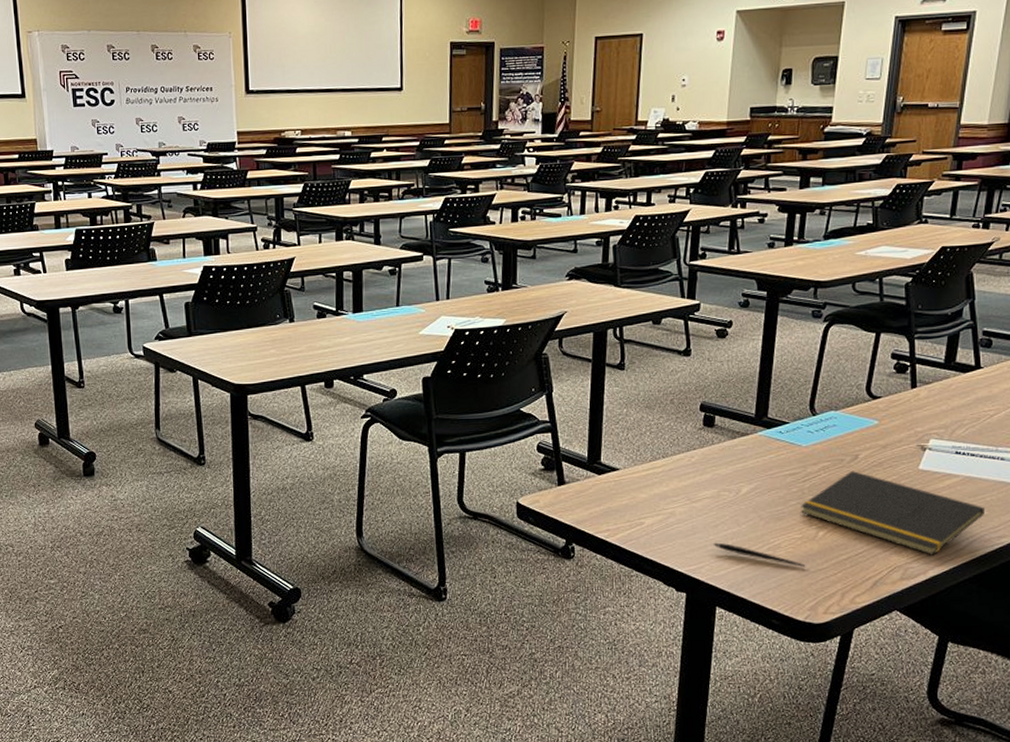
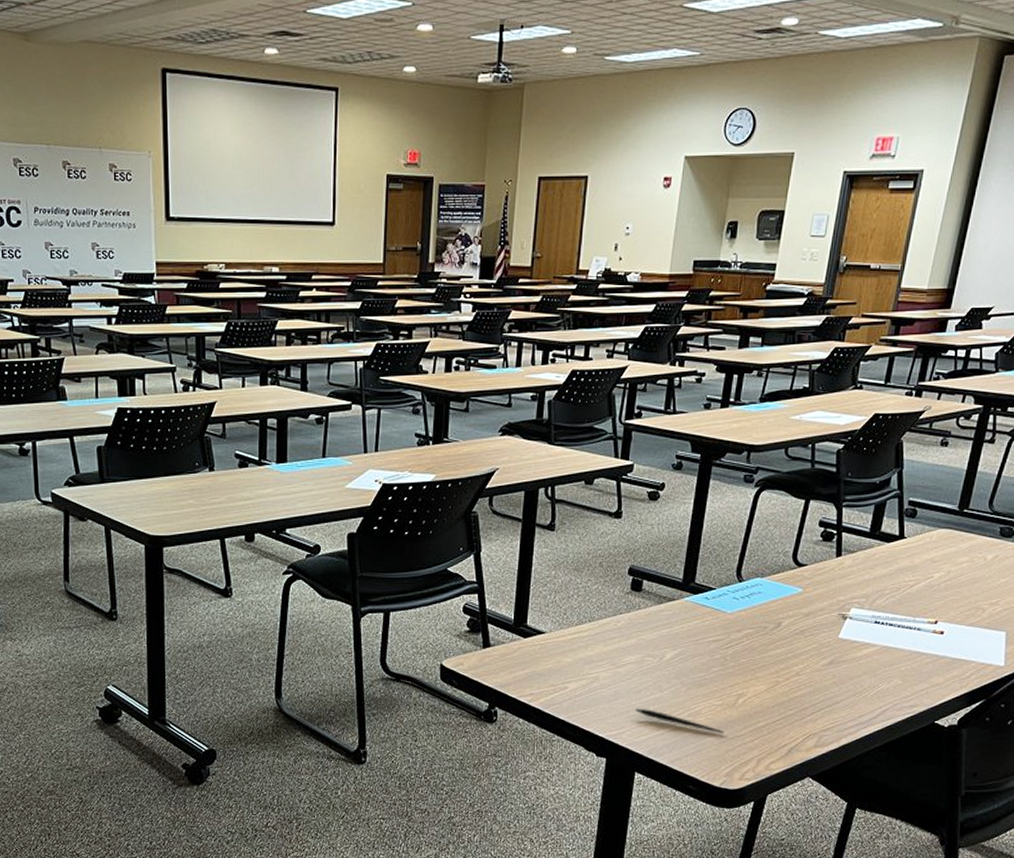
notepad: present [801,471,986,555] -> none [722,639,900,723]

